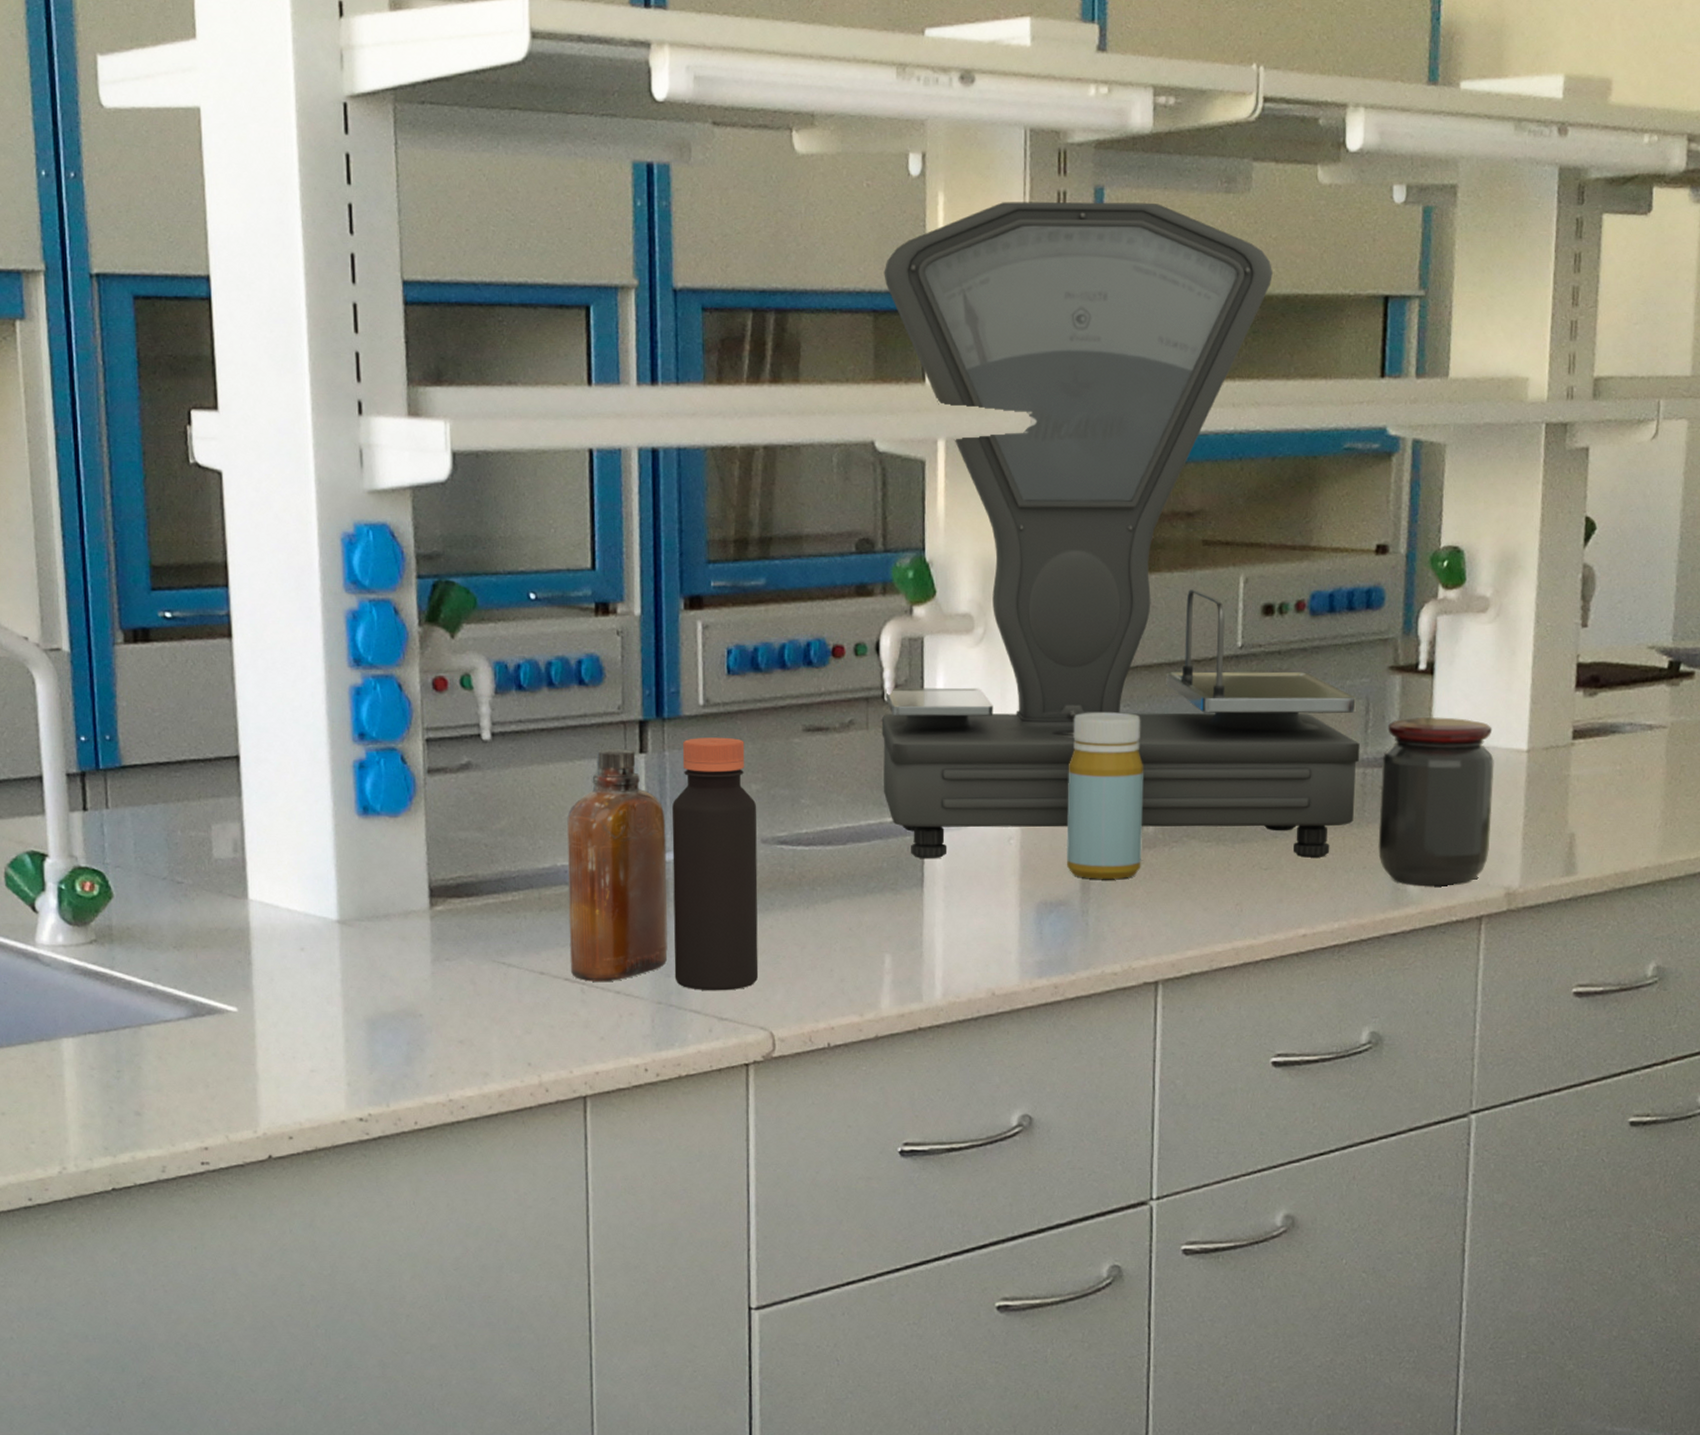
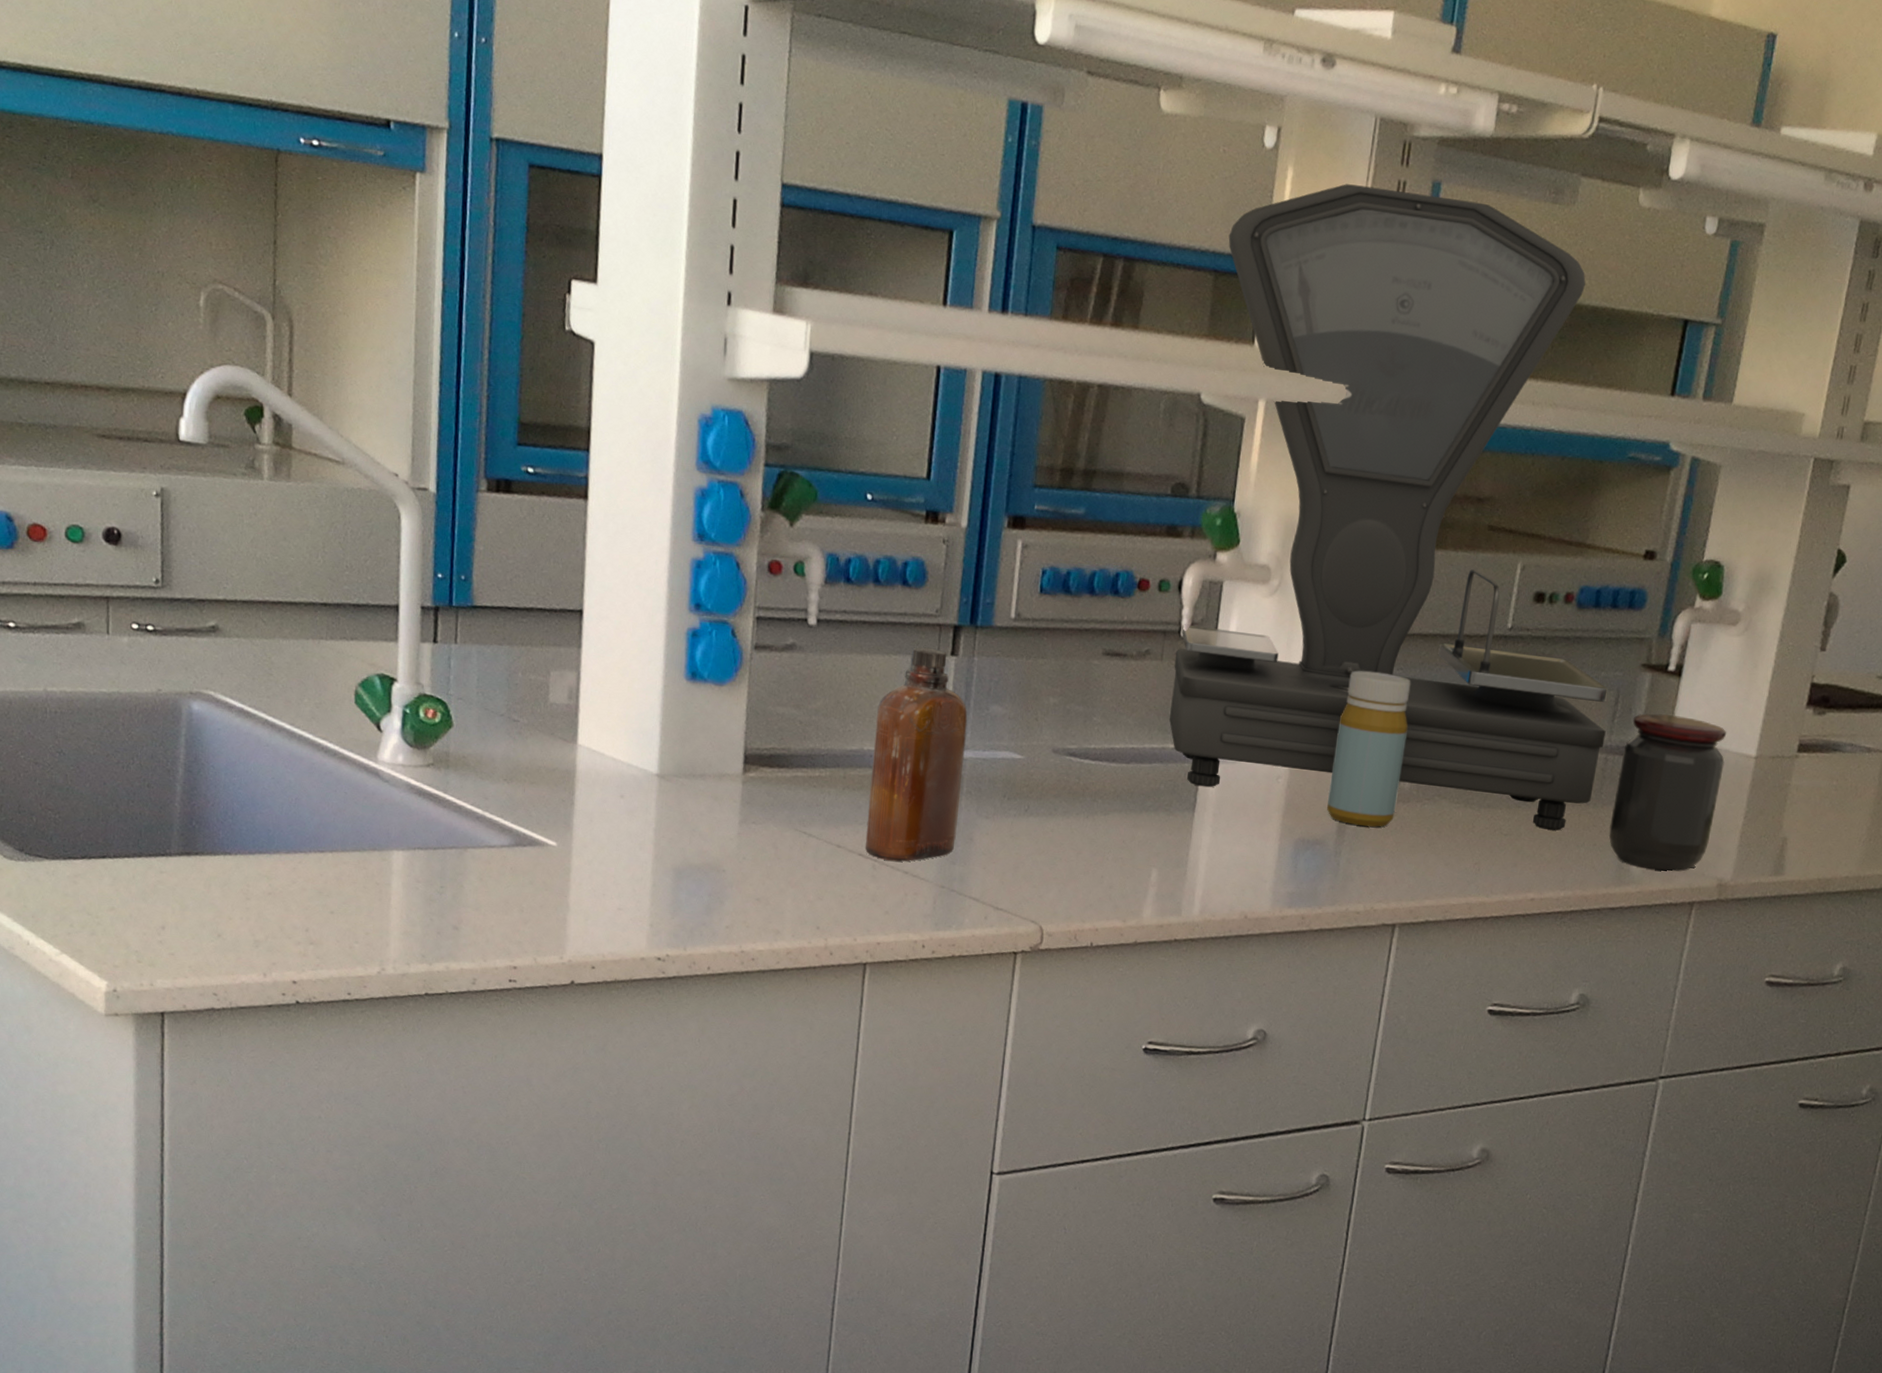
bottle: present [672,737,759,991] -> none [959,647,1053,884]

